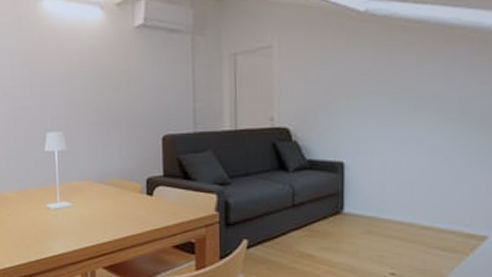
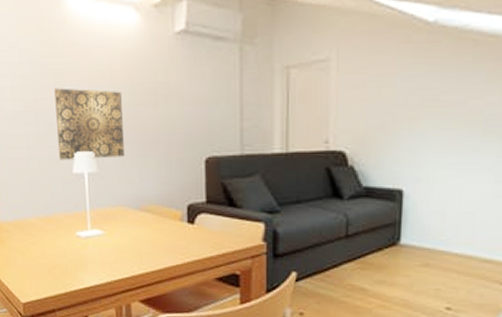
wall art: none [30,76,90,140] -> present [54,88,124,160]

